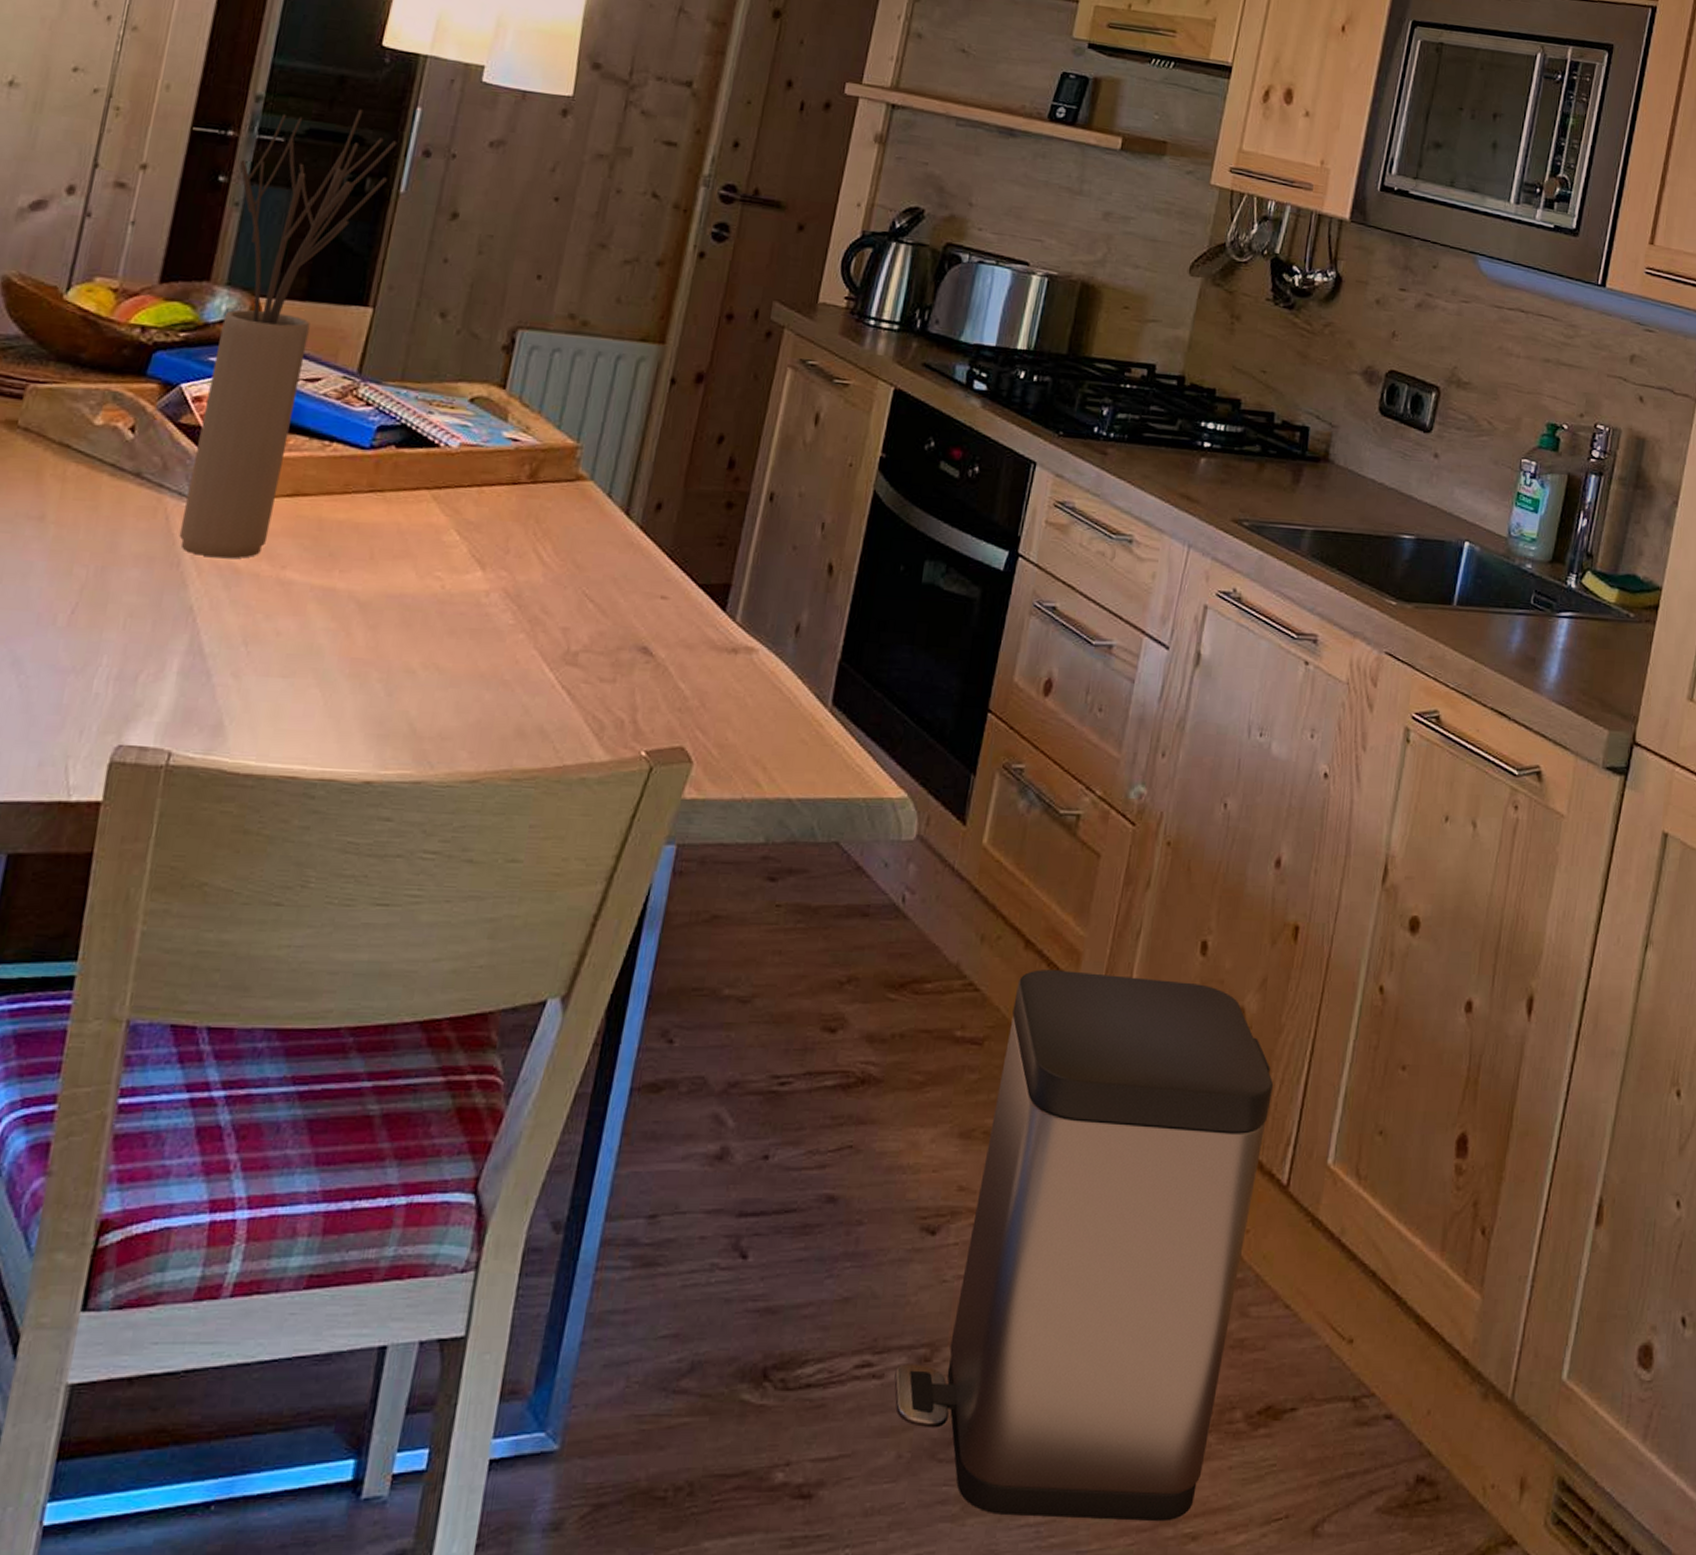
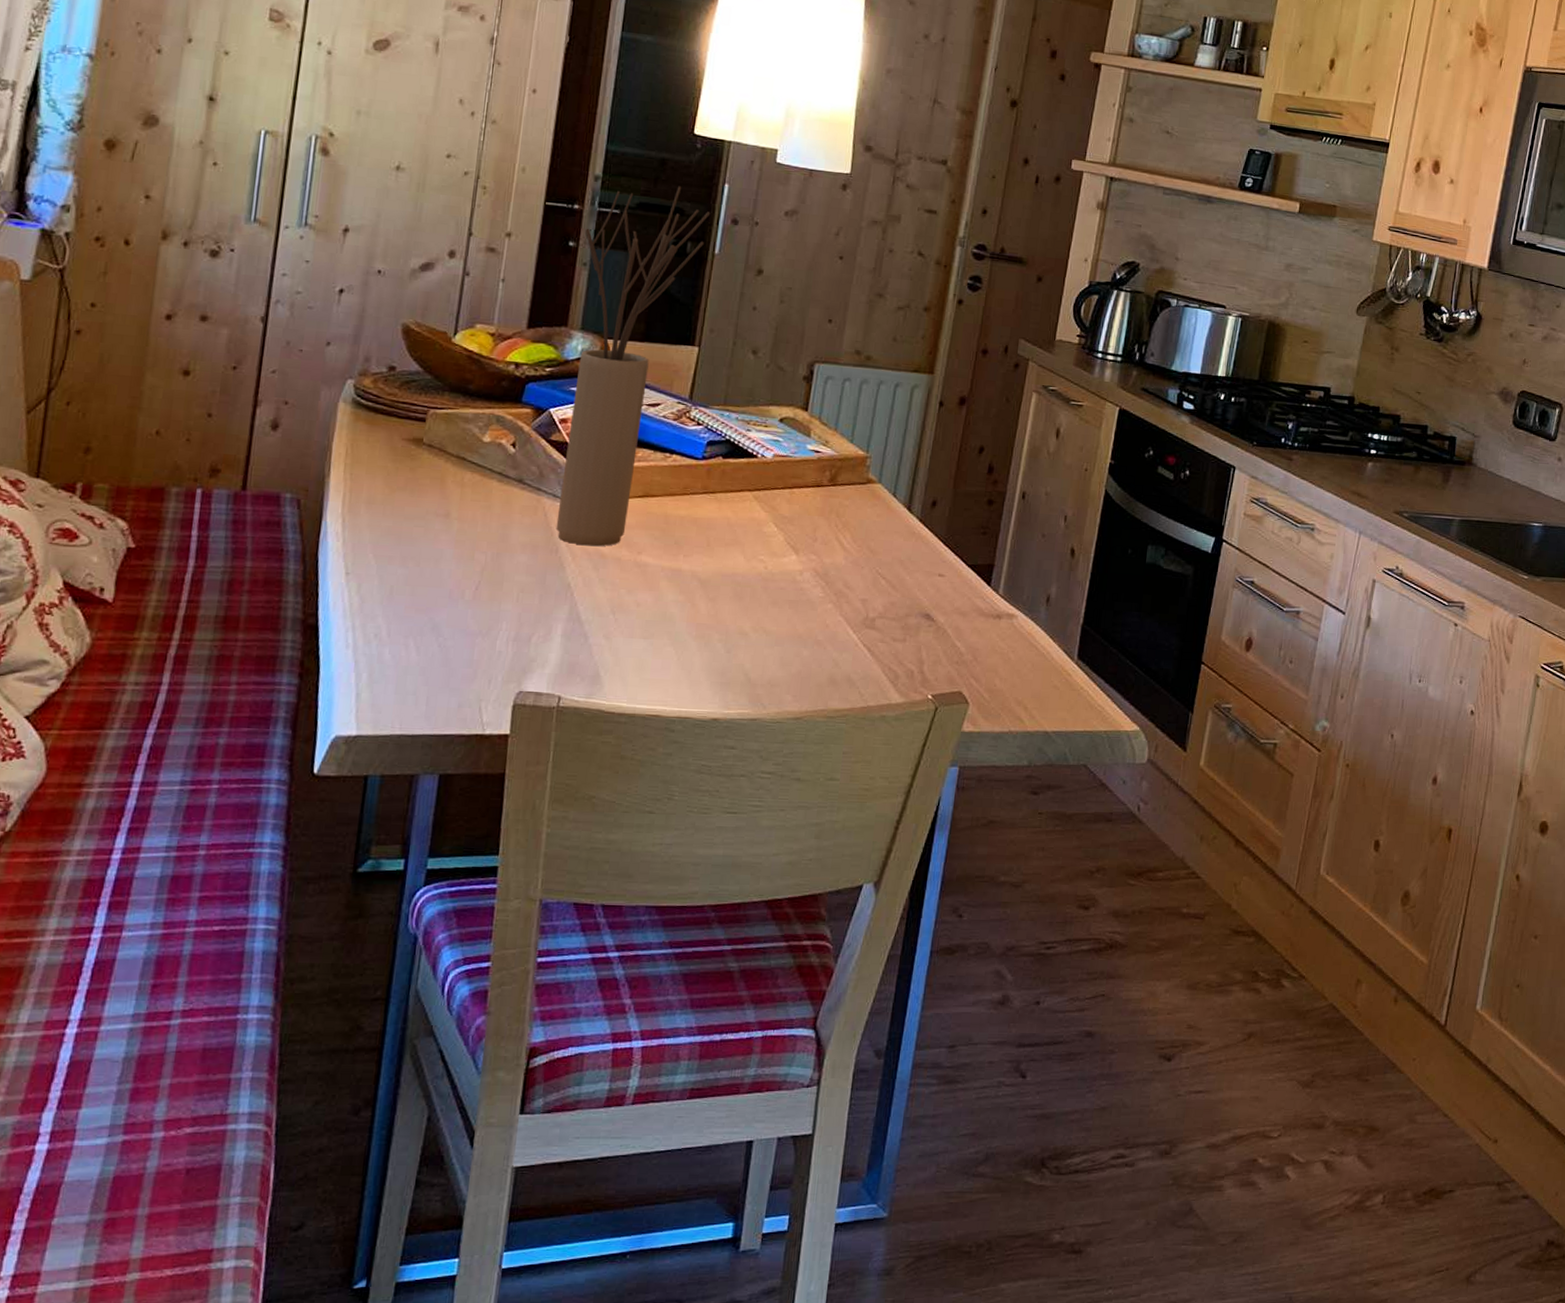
pedal bin: present [894,969,1274,1522] -> none [1142,862,1433,1272]

